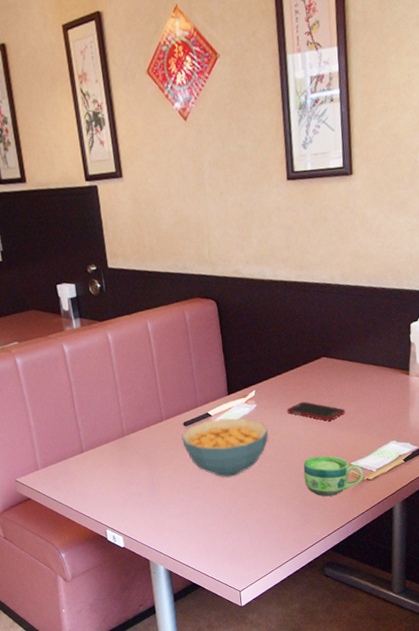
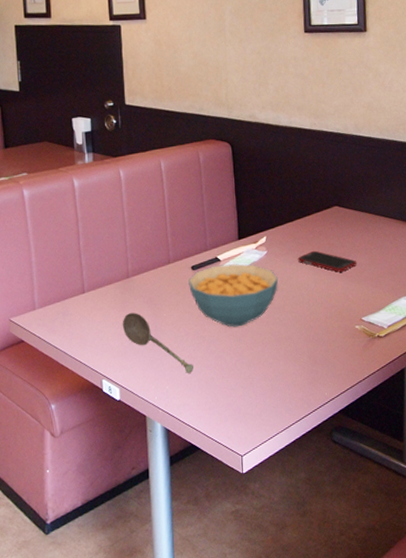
soupspoon: none [121,468,191,521] -> present [122,313,193,373]
cup: present [303,455,364,497] -> none [313,308,375,353]

